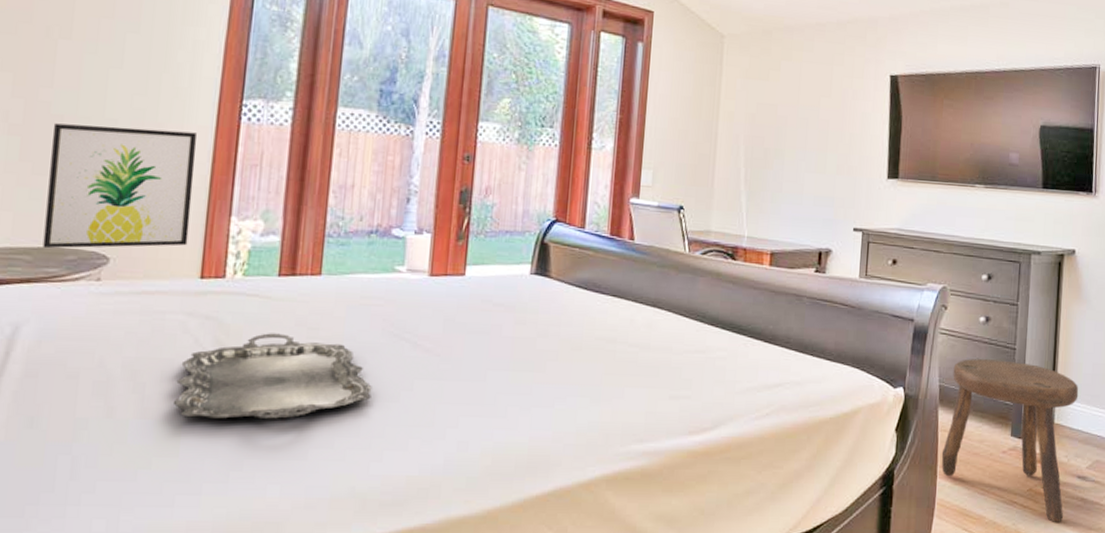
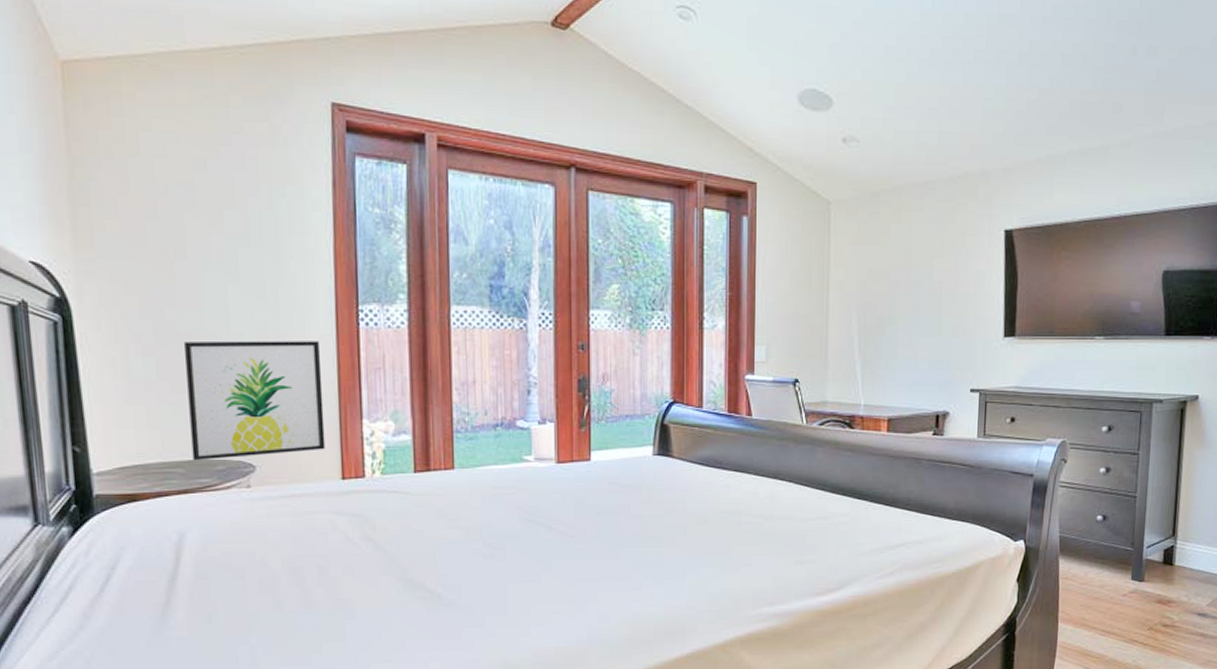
serving tray: present [174,333,372,419] -> none [333,525,514,606]
stool: present [941,359,1079,524] -> none [1062,508,1201,658]

